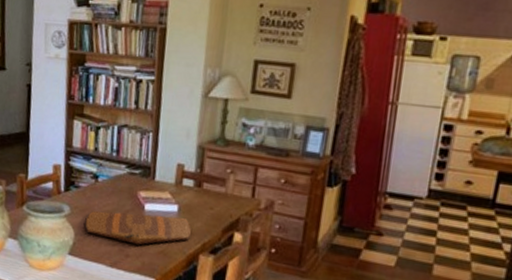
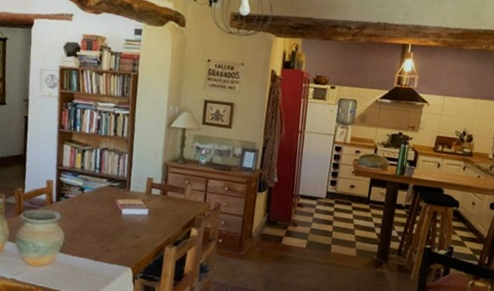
cutting board: present [85,211,191,245] -> none [73,216,159,242]

